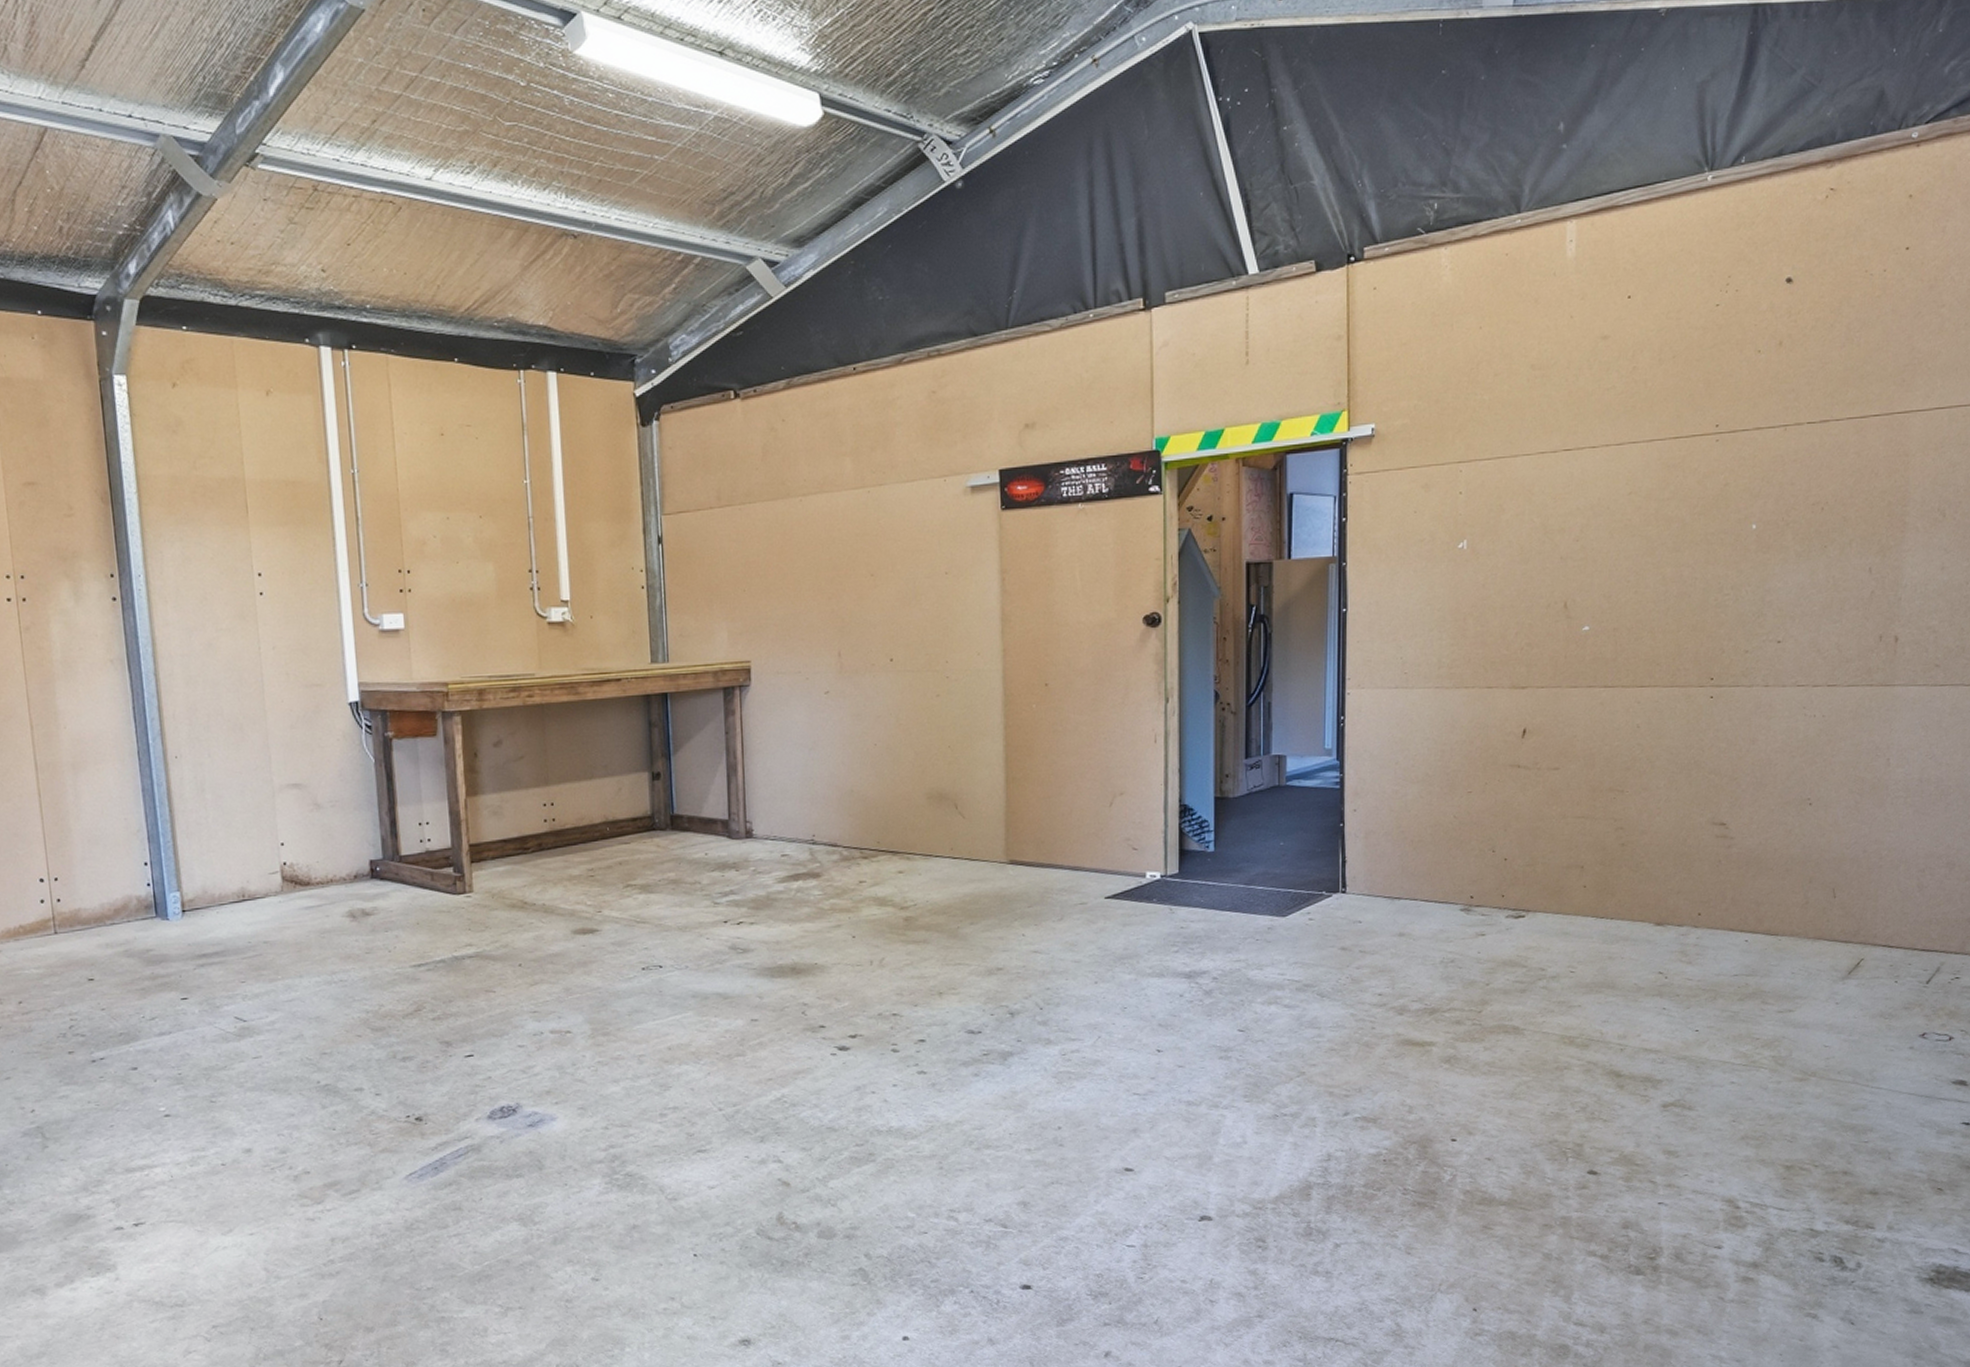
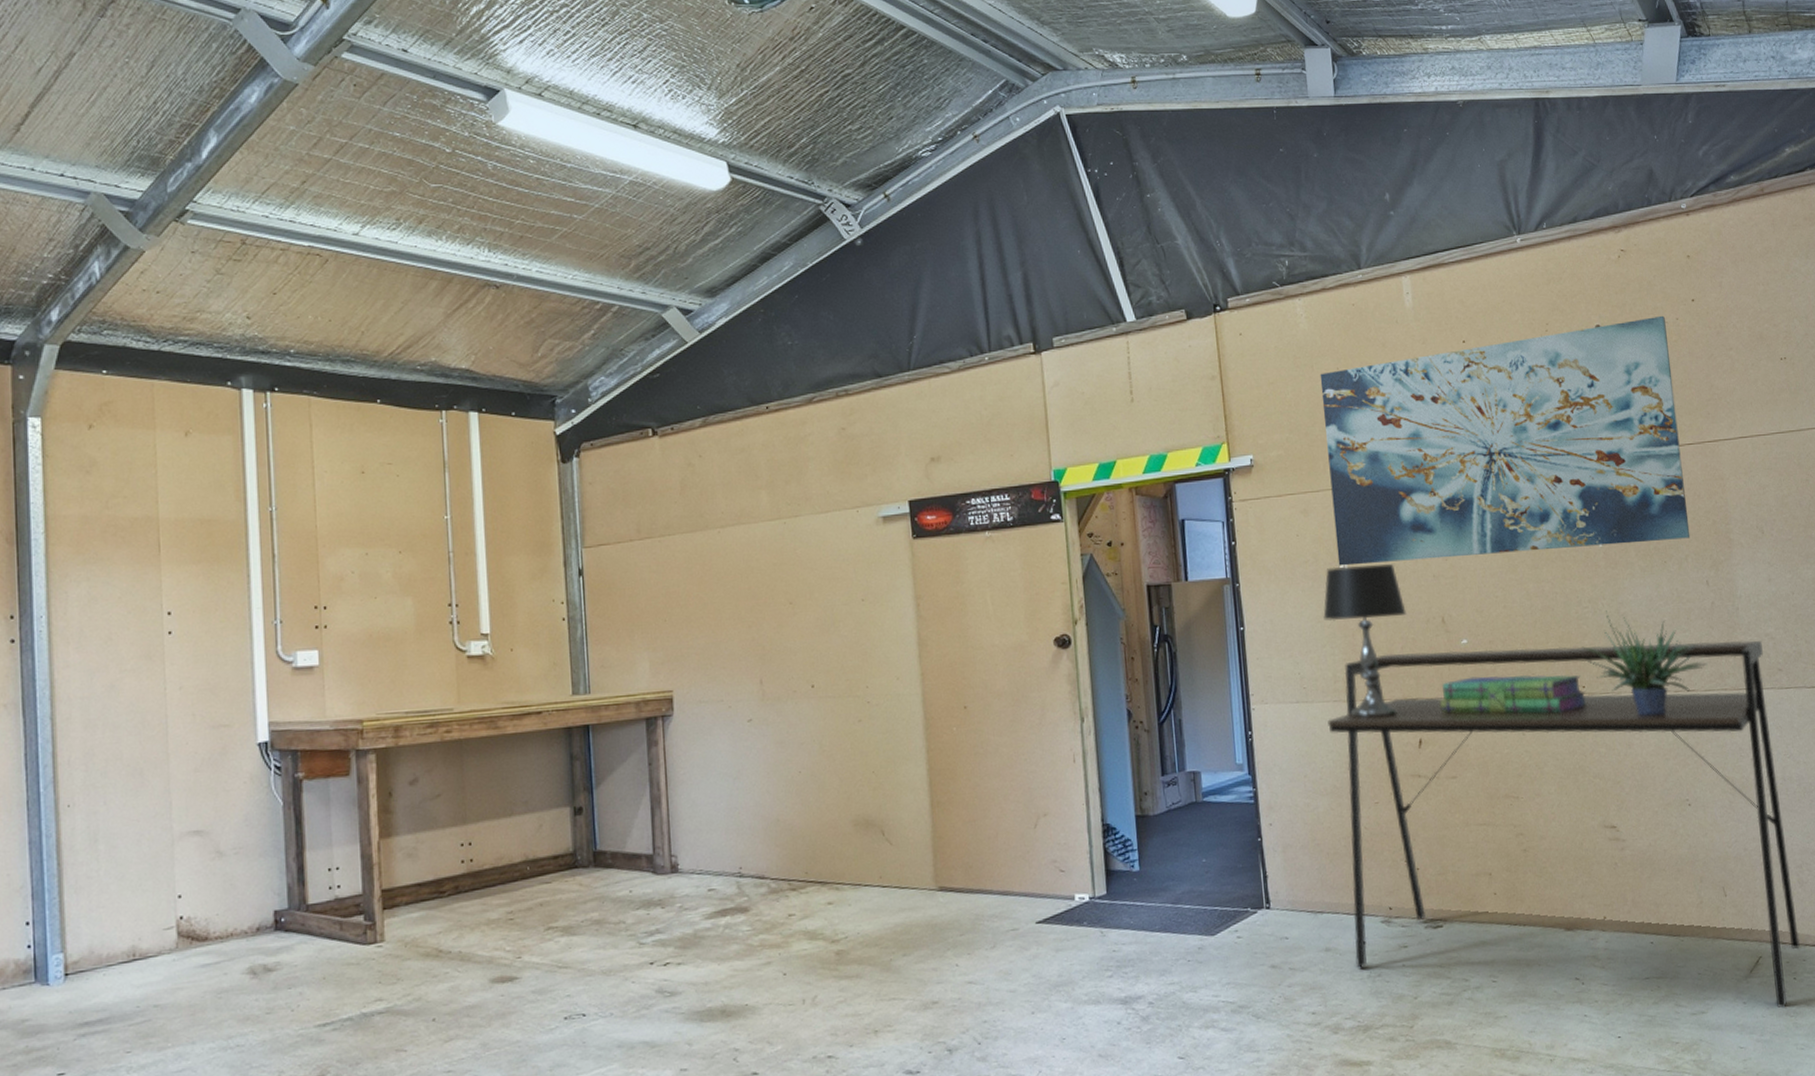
desk: none [1427,633,1922,1010] -> present [1328,640,1801,1008]
table lamp: none [1434,544,1527,706] -> present [1323,564,1408,719]
wall art: none [1457,266,1870,546] -> present [1320,315,1691,566]
stack of books: none [1551,664,1713,706] -> present [1440,674,1587,714]
potted plant: none [1715,598,1856,711] -> present [1581,610,1708,716]

